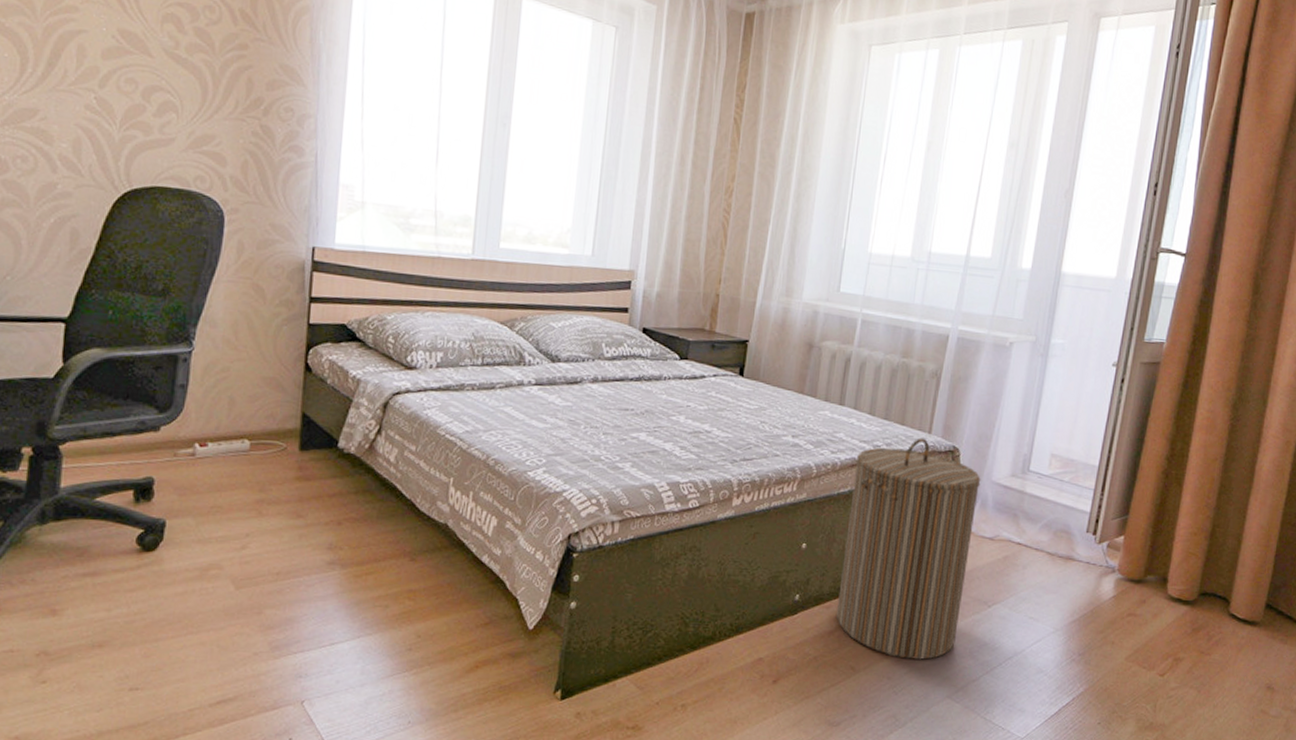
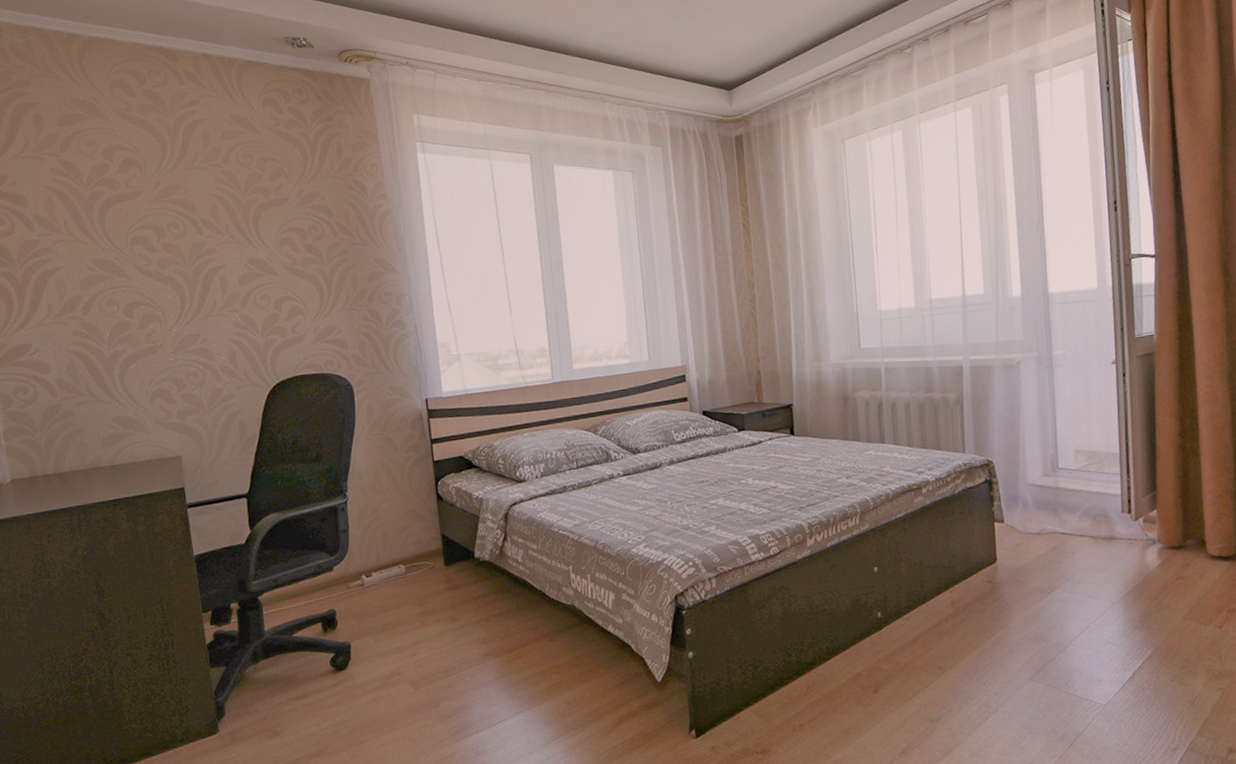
laundry hamper: present [836,438,981,660] -> none [905,457,1026,653]

